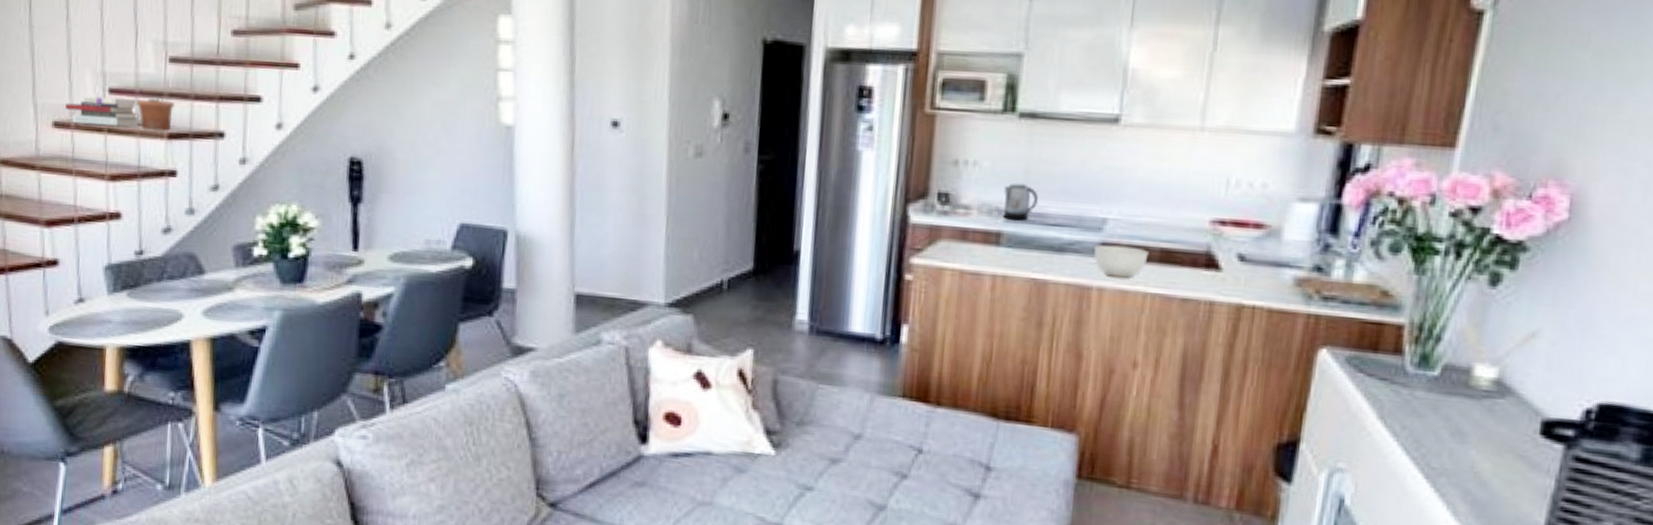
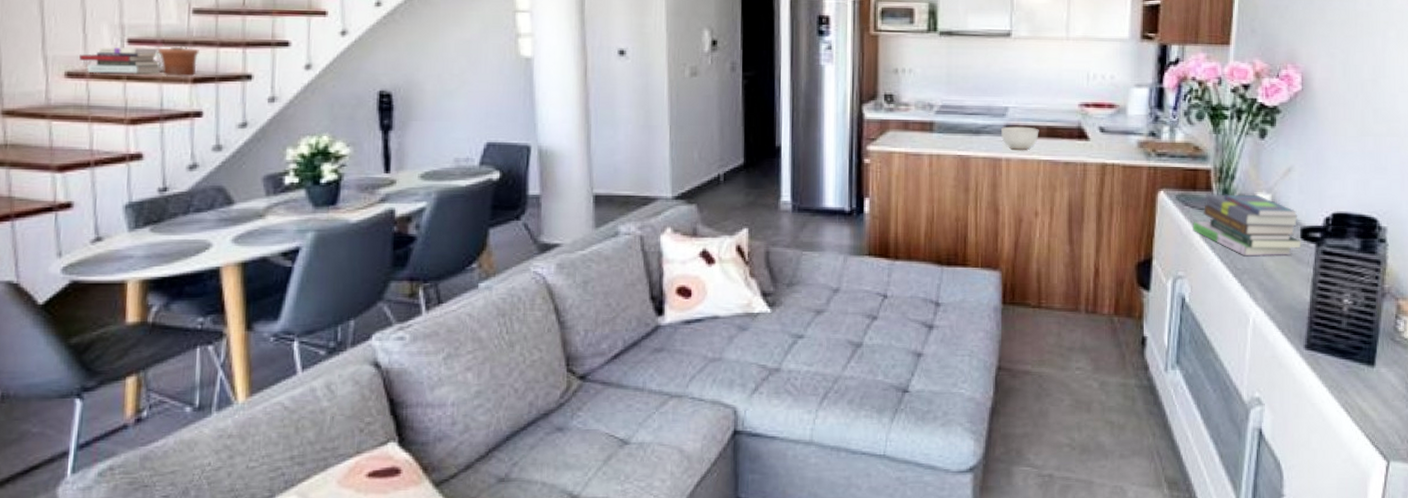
kettle: present [1002,182,1039,222] -> none [933,84,959,113]
books: none [1366,359,1541,457] -> present [1193,194,1302,257]

